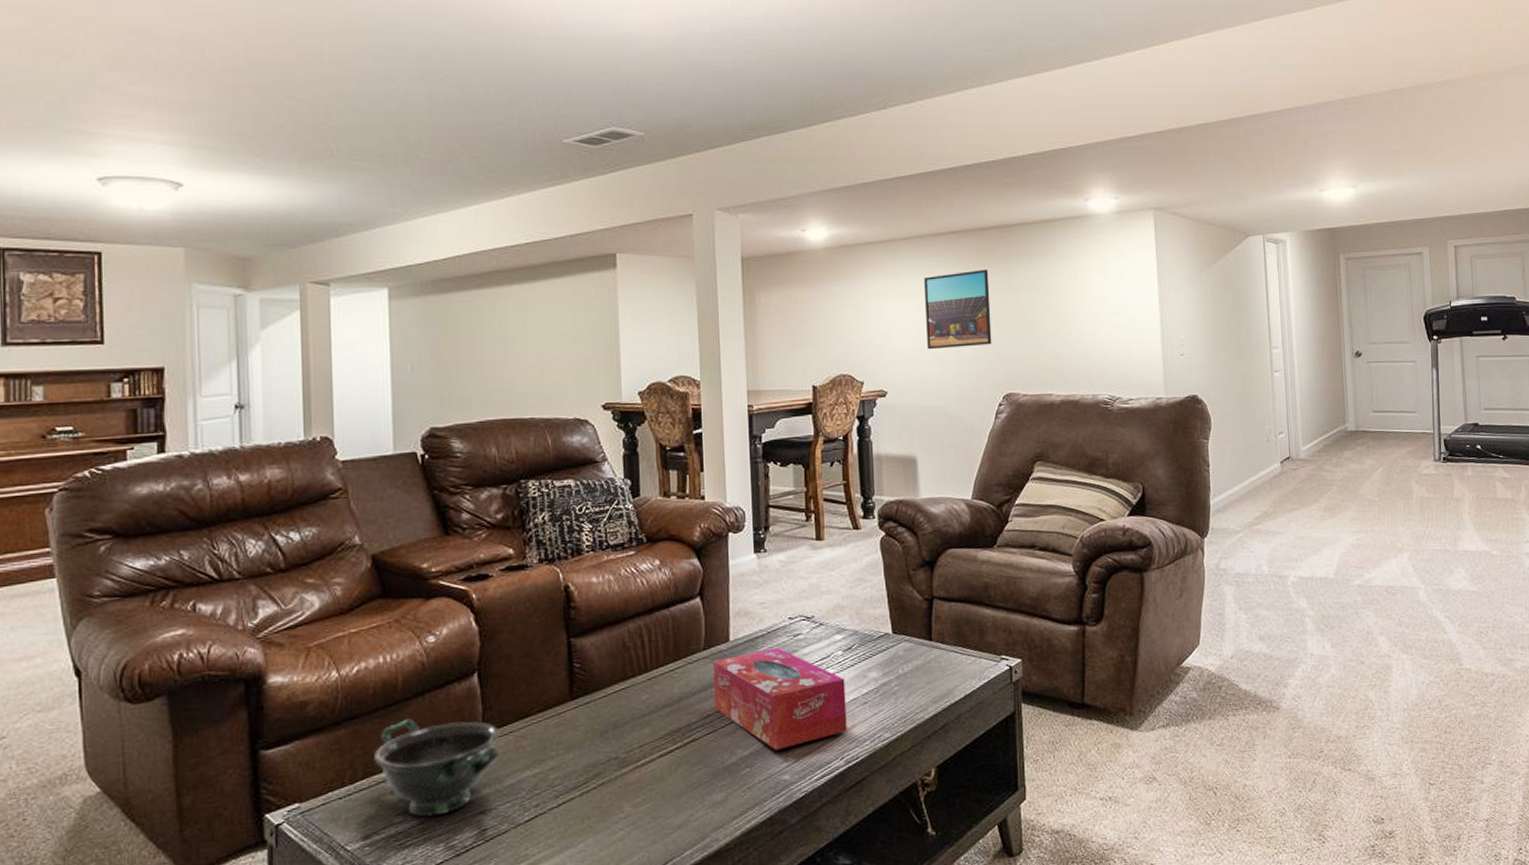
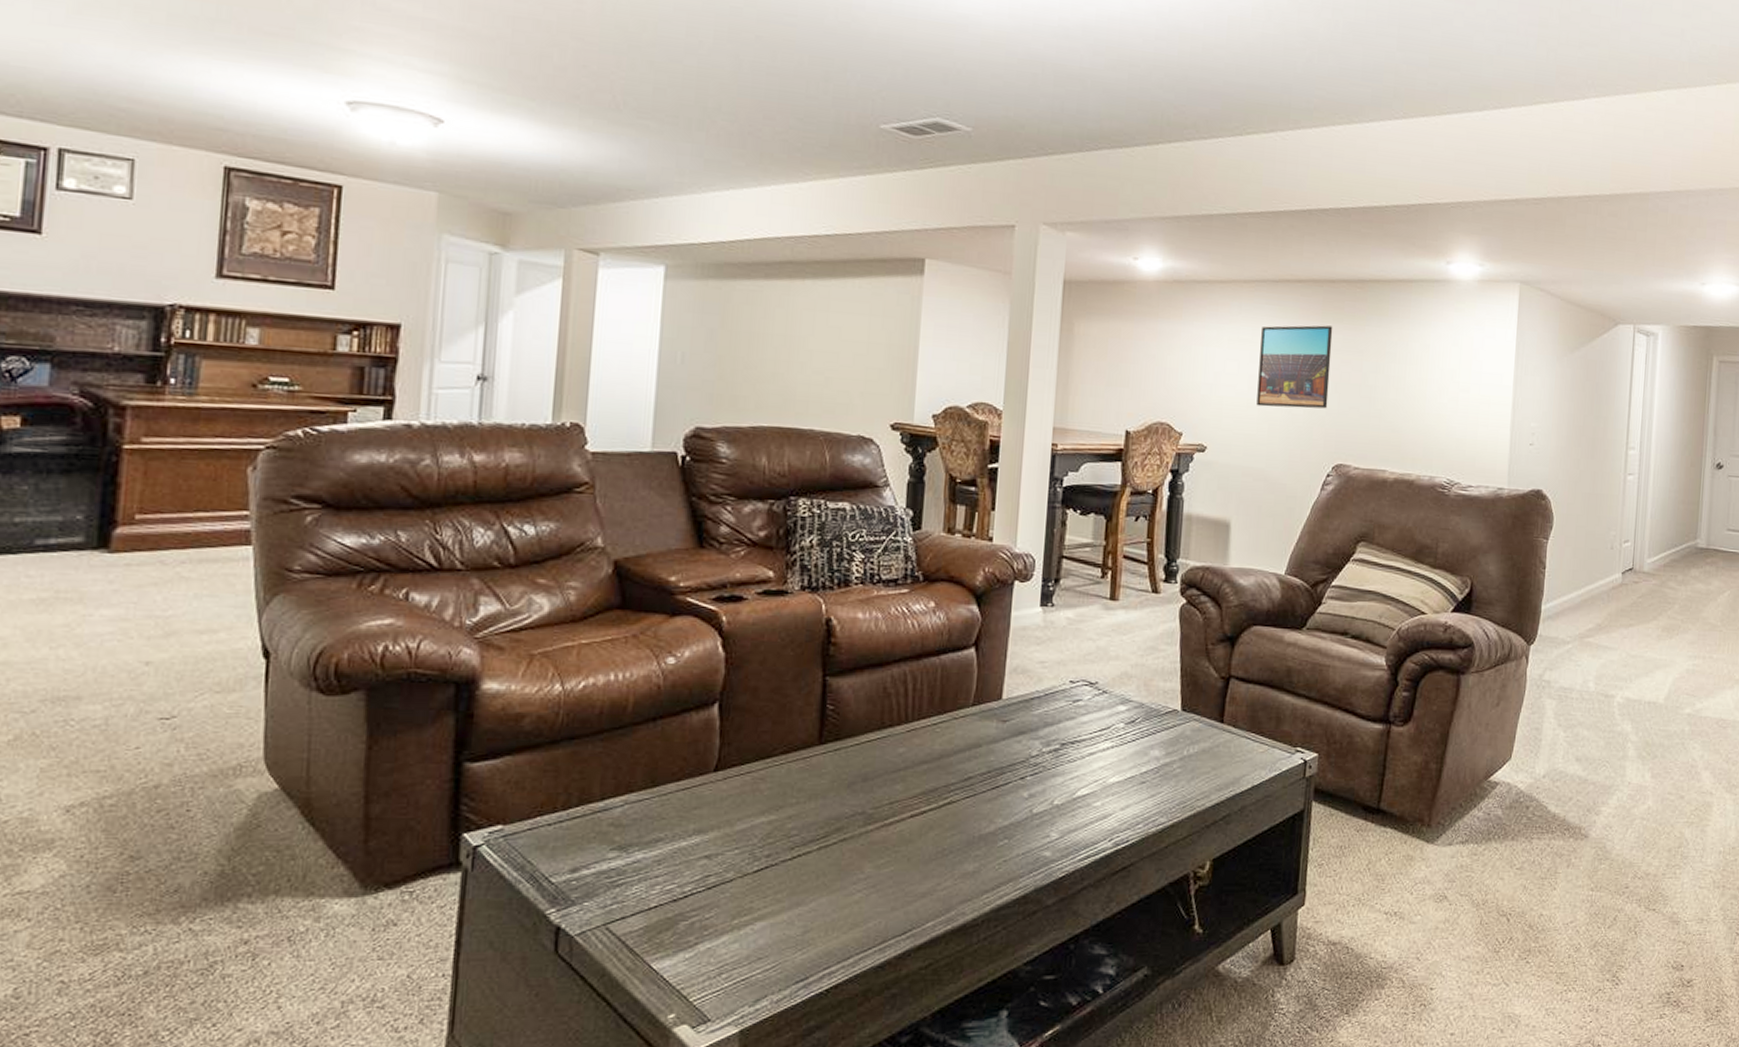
bowl: present [374,718,499,818] -> none [593,744,736,855]
tissue box: present [713,647,847,750] -> none [978,712,1124,823]

